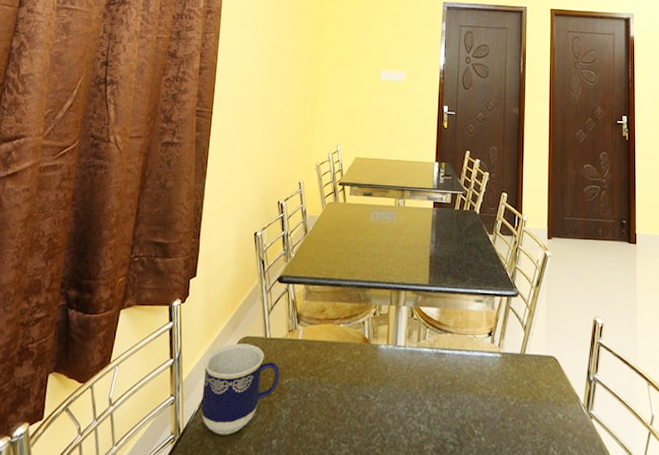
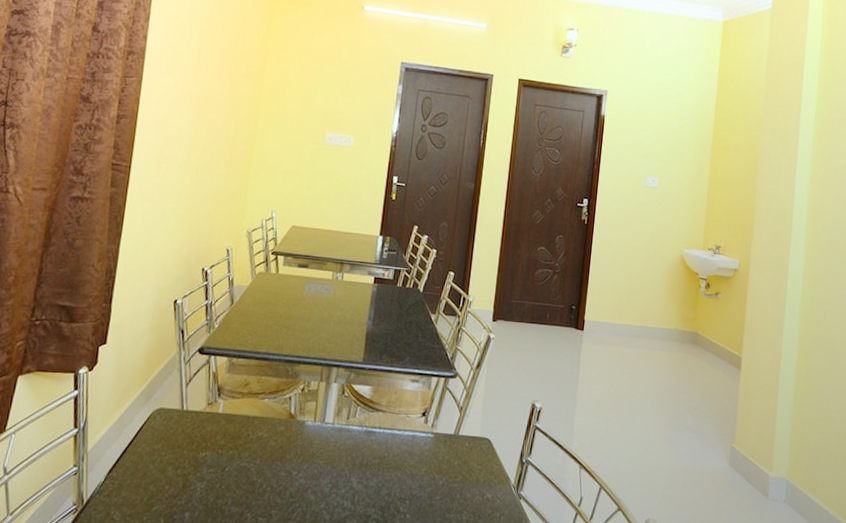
cup: present [200,343,280,435] -> none [107,414,196,507]

